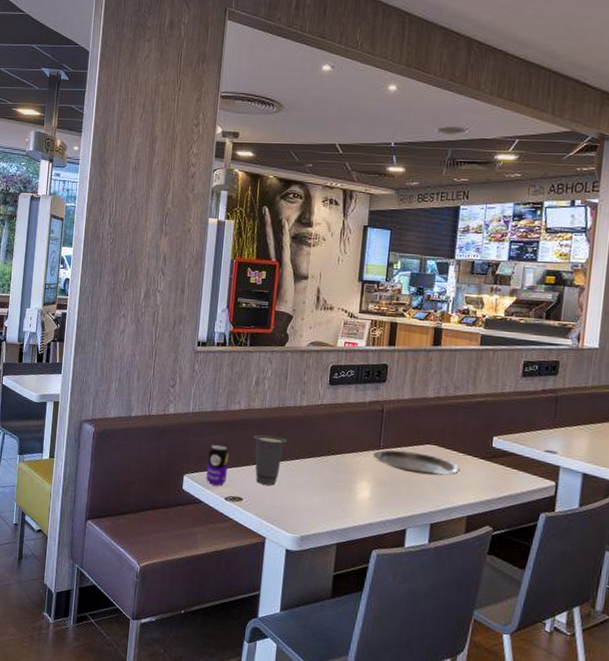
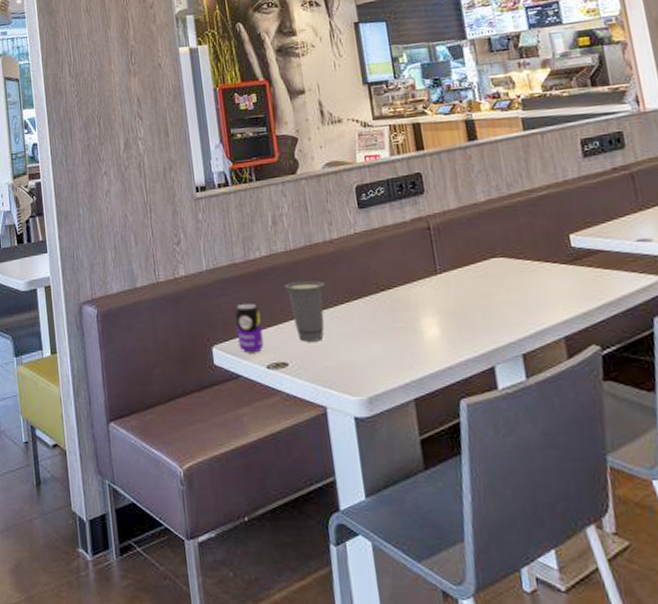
plate: present [373,449,461,476] -> none [431,270,541,296]

